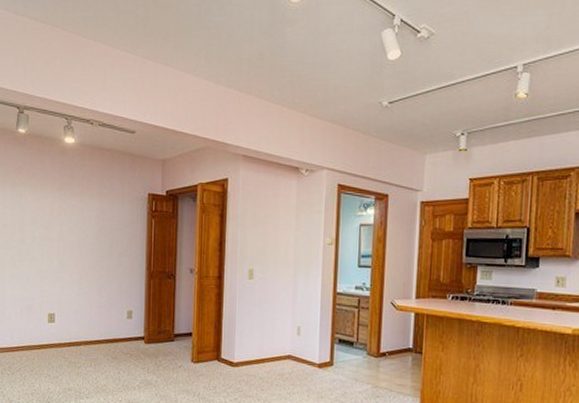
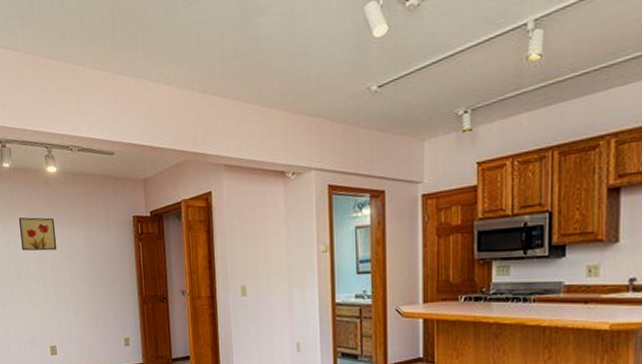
wall art: none [28,184,67,219] -> present [18,217,57,251]

